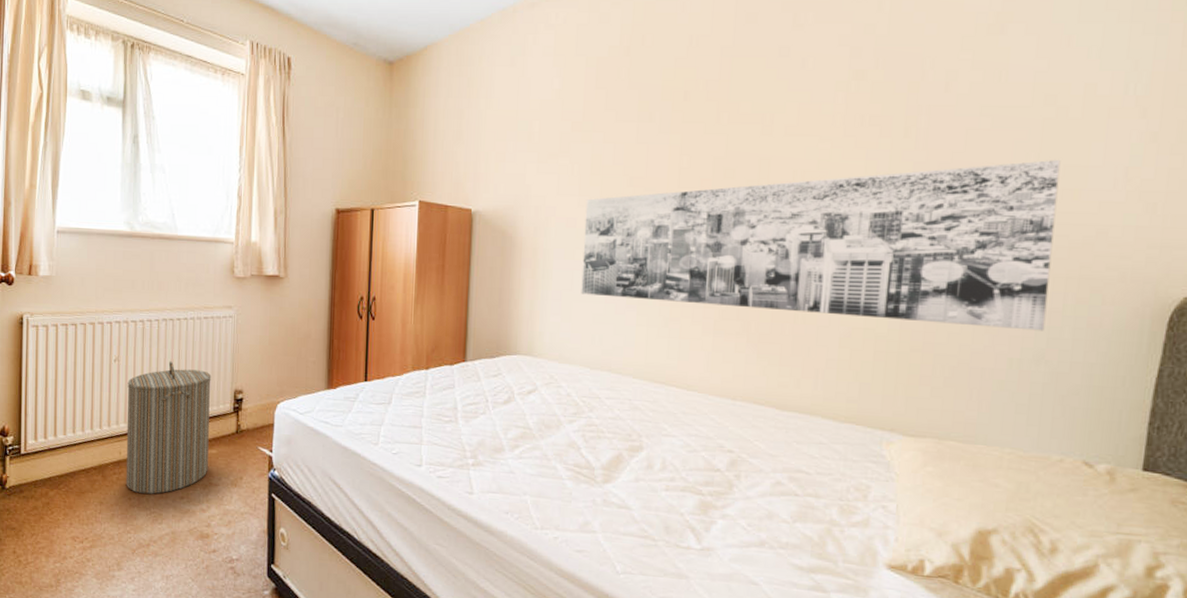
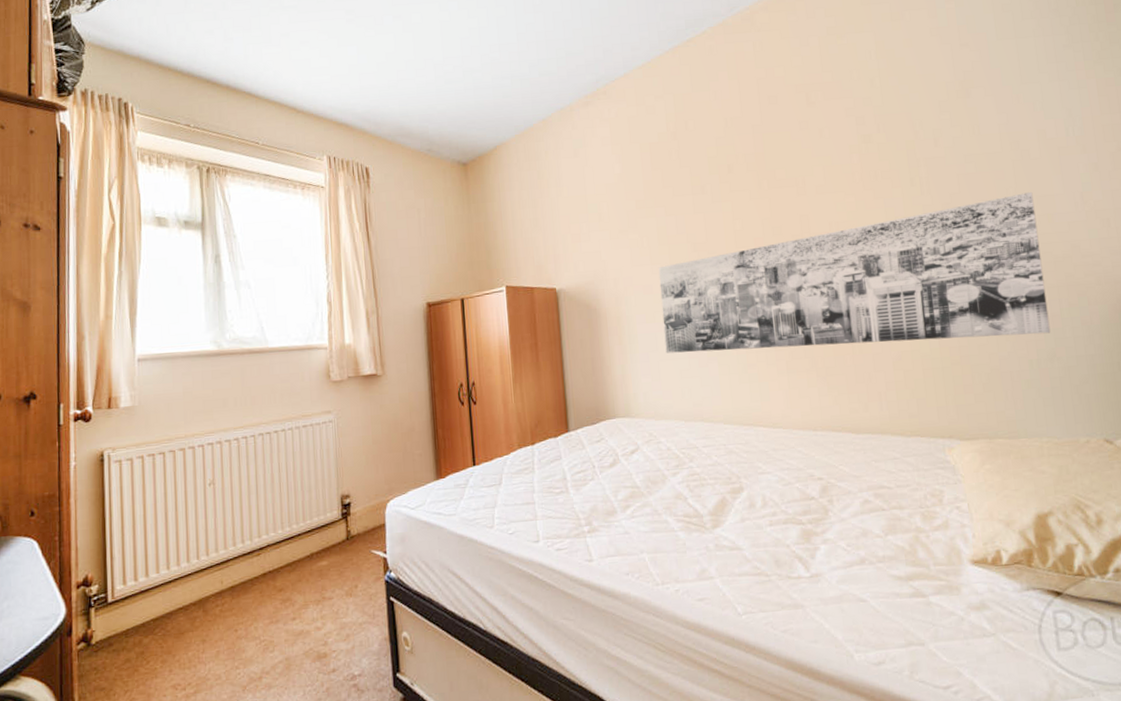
laundry hamper: present [126,361,211,494] -> none [225,476,320,623]

